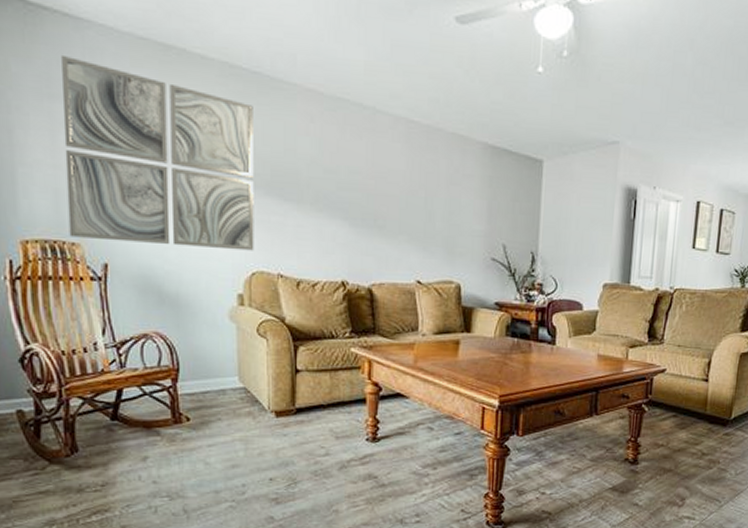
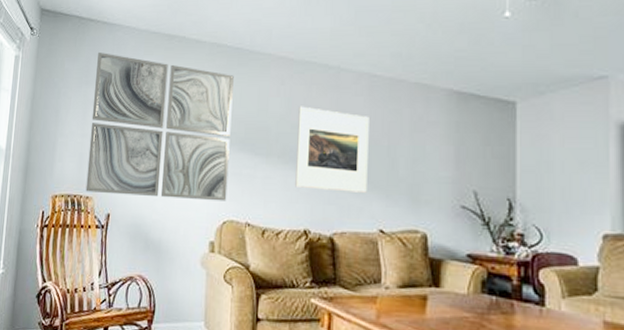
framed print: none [331,148,407,244] -> present [295,106,369,193]

